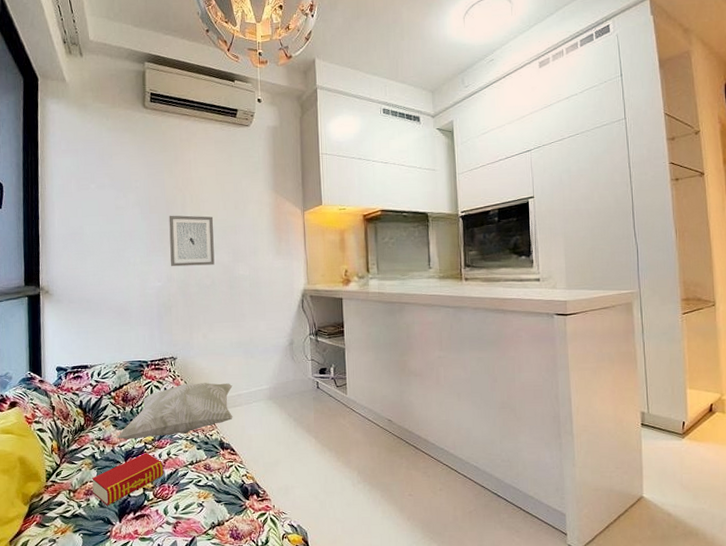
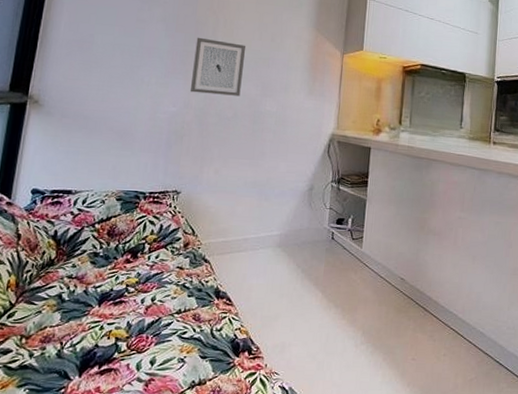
book: present [92,453,164,506] -> none [50,297,145,356]
decorative pillow: present [116,383,233,440] -> none [92,221,240,280]

